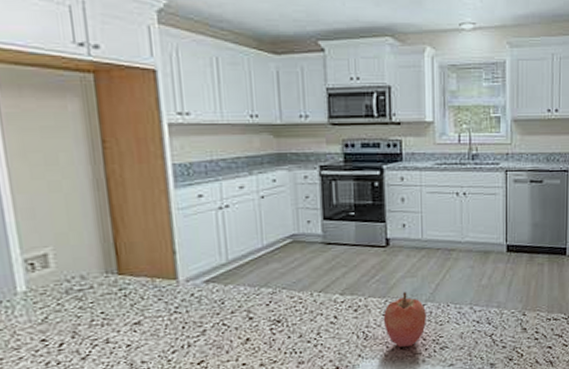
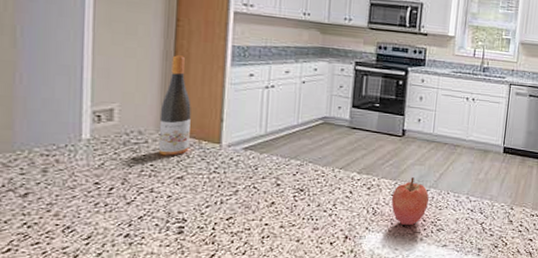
wine bottle: none [100,183,142,301] -> present [158,55,191,156]

